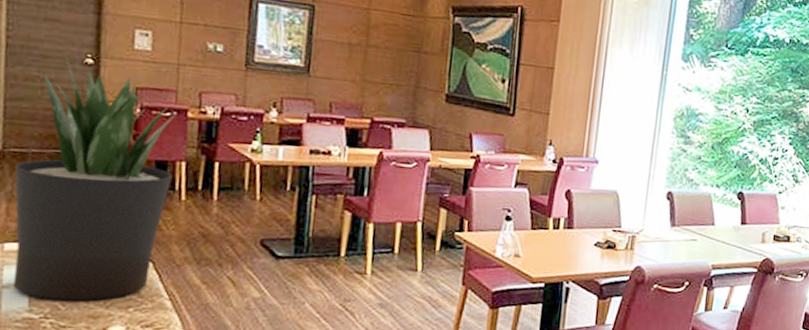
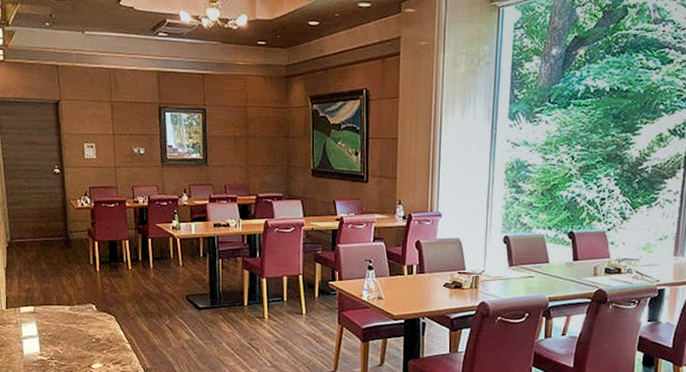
planter: present [13,54,175,301] -> none [20,167,121,347]

